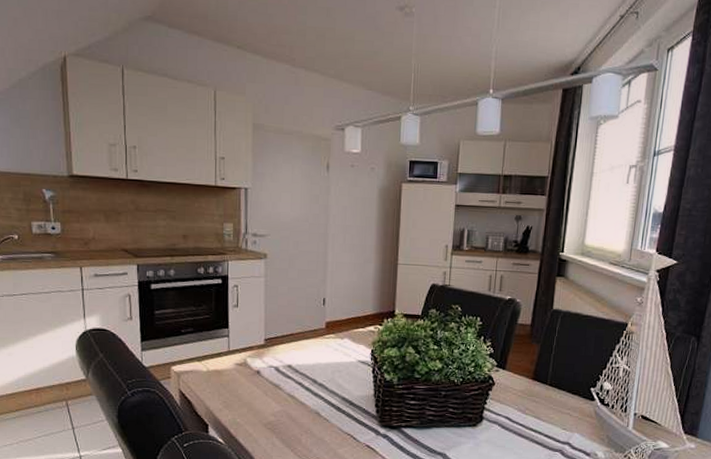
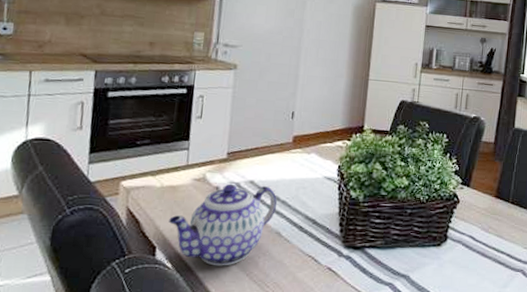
teapot: none [217,368,315,442] -> present [169,183,277,266]

